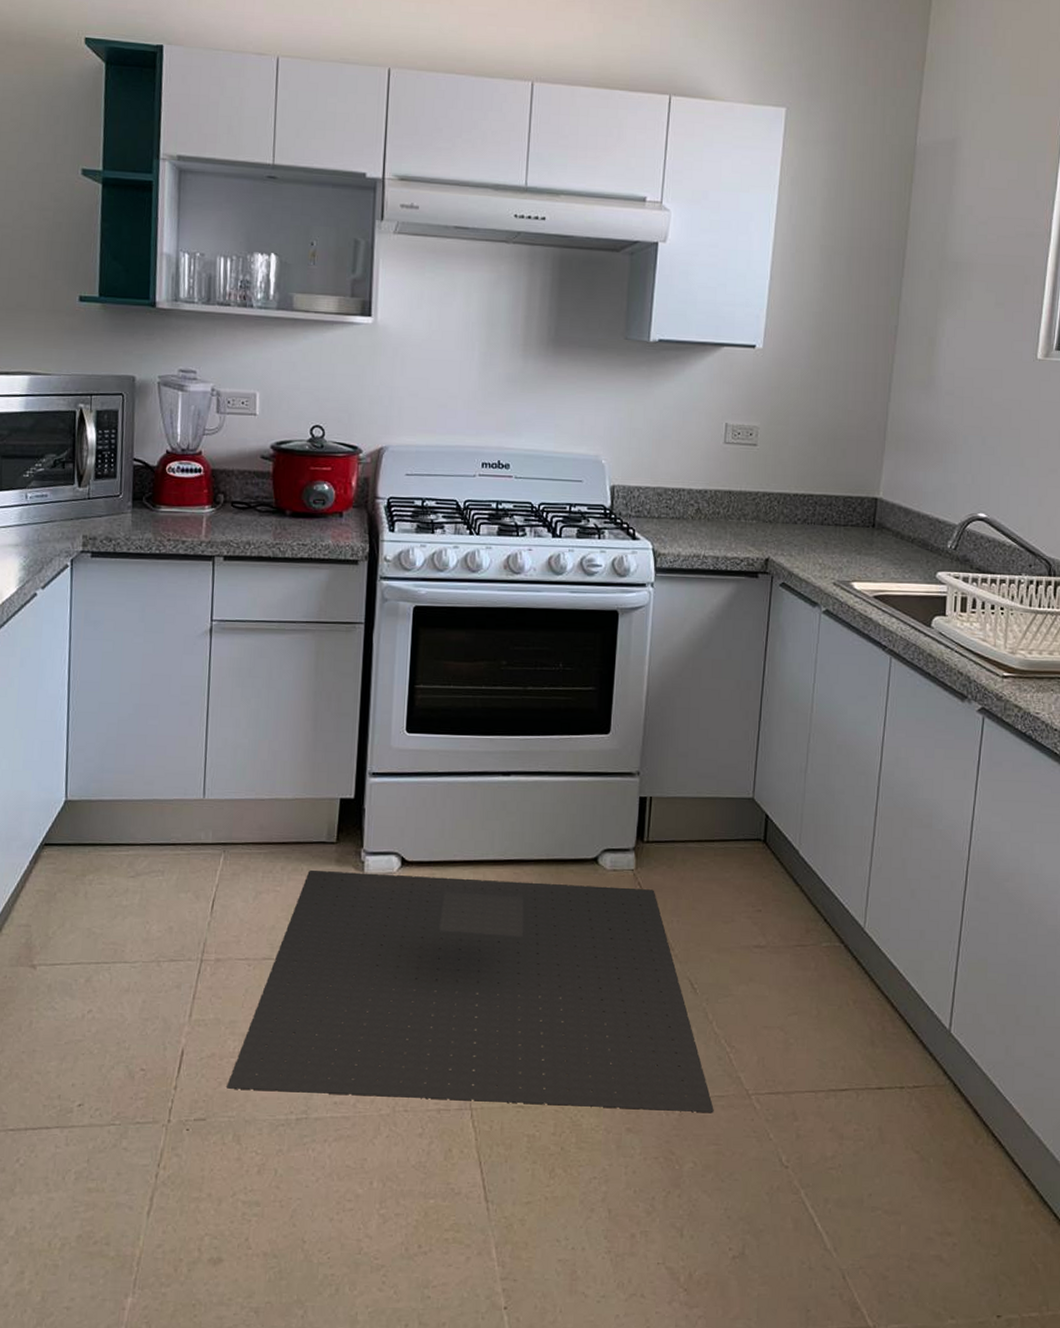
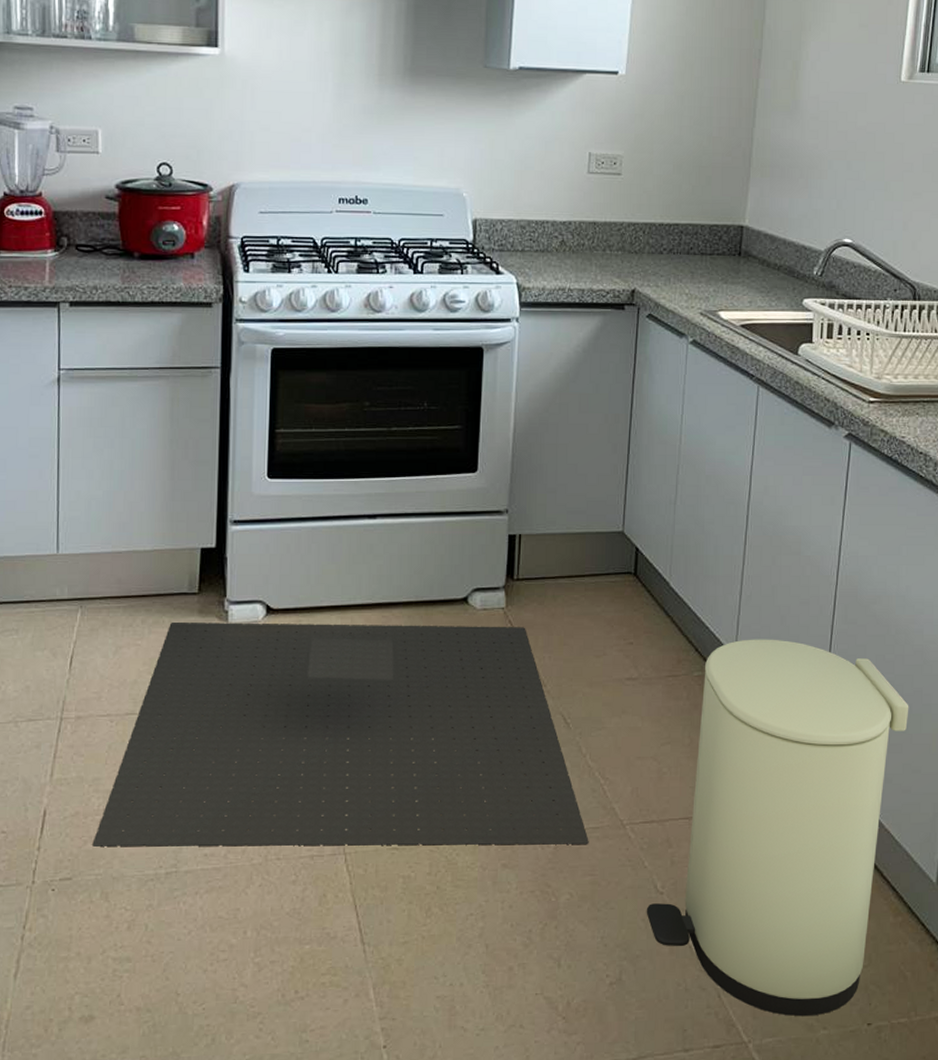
pedal bin: none [770,911,1042,1303] -> present [646,639,909,1016]

